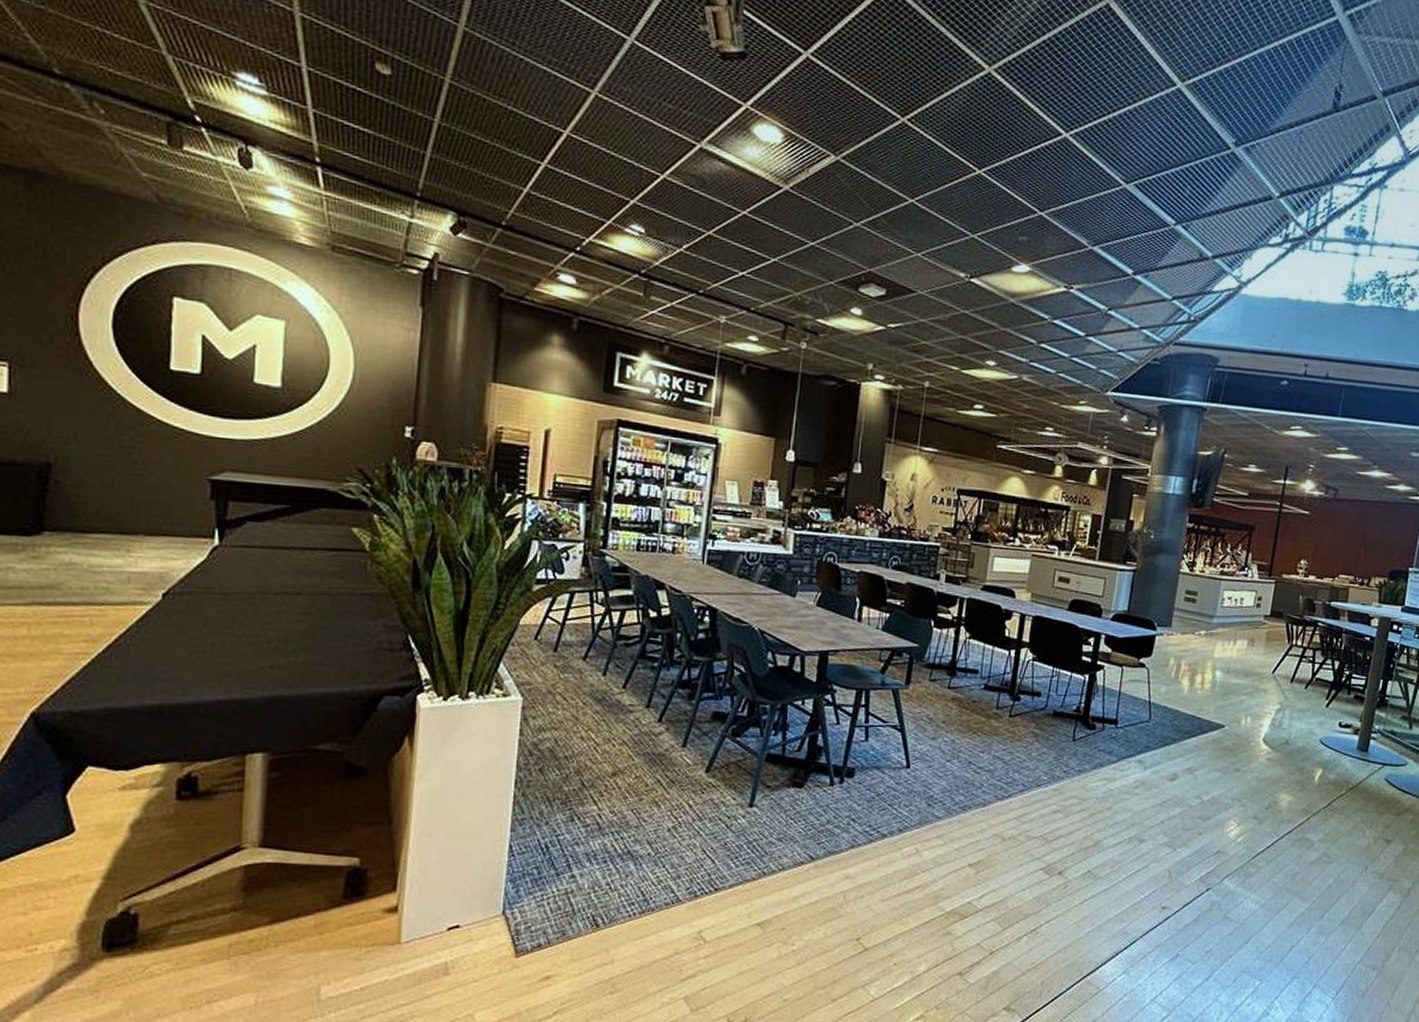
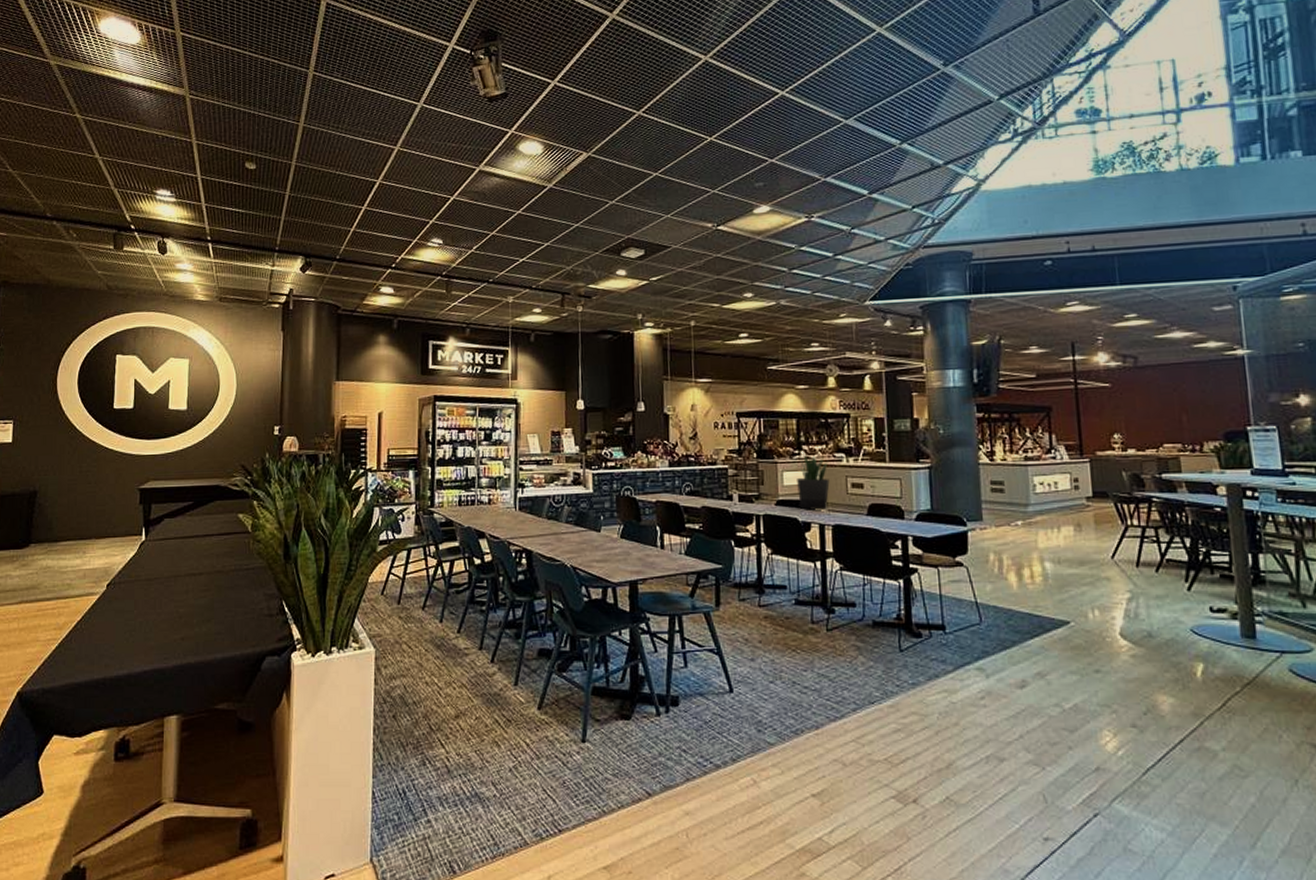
planter: none [1004,540,1040,601] -> present [797,452,830,511]

